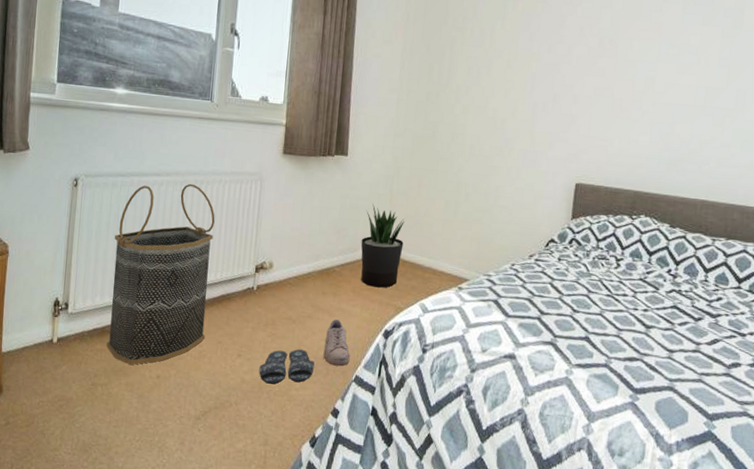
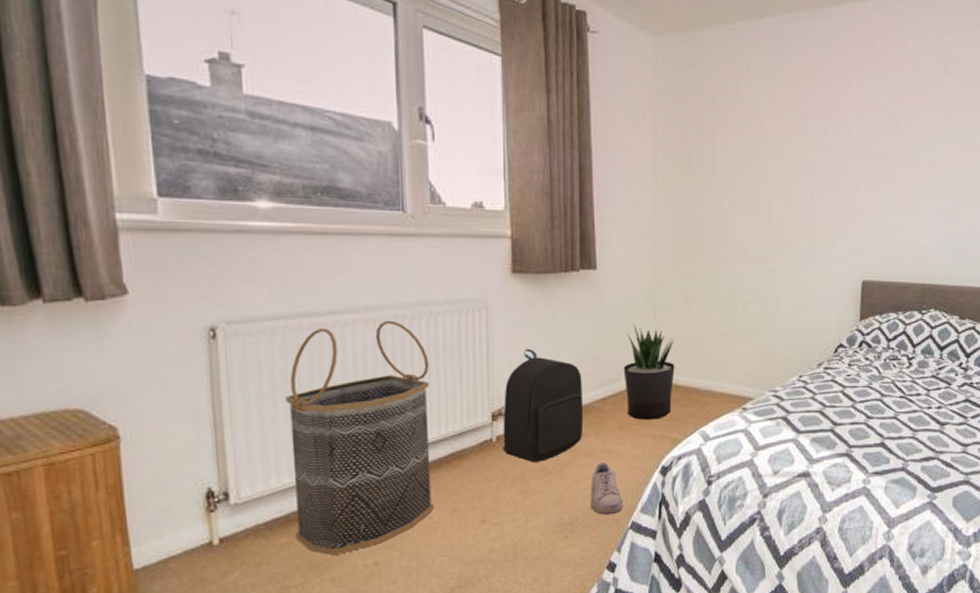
slippers: present [259,348,315,384] -> none [511,502,580,548]
backpack: none [261,216,328,312] -> present [502,348,584,462]

